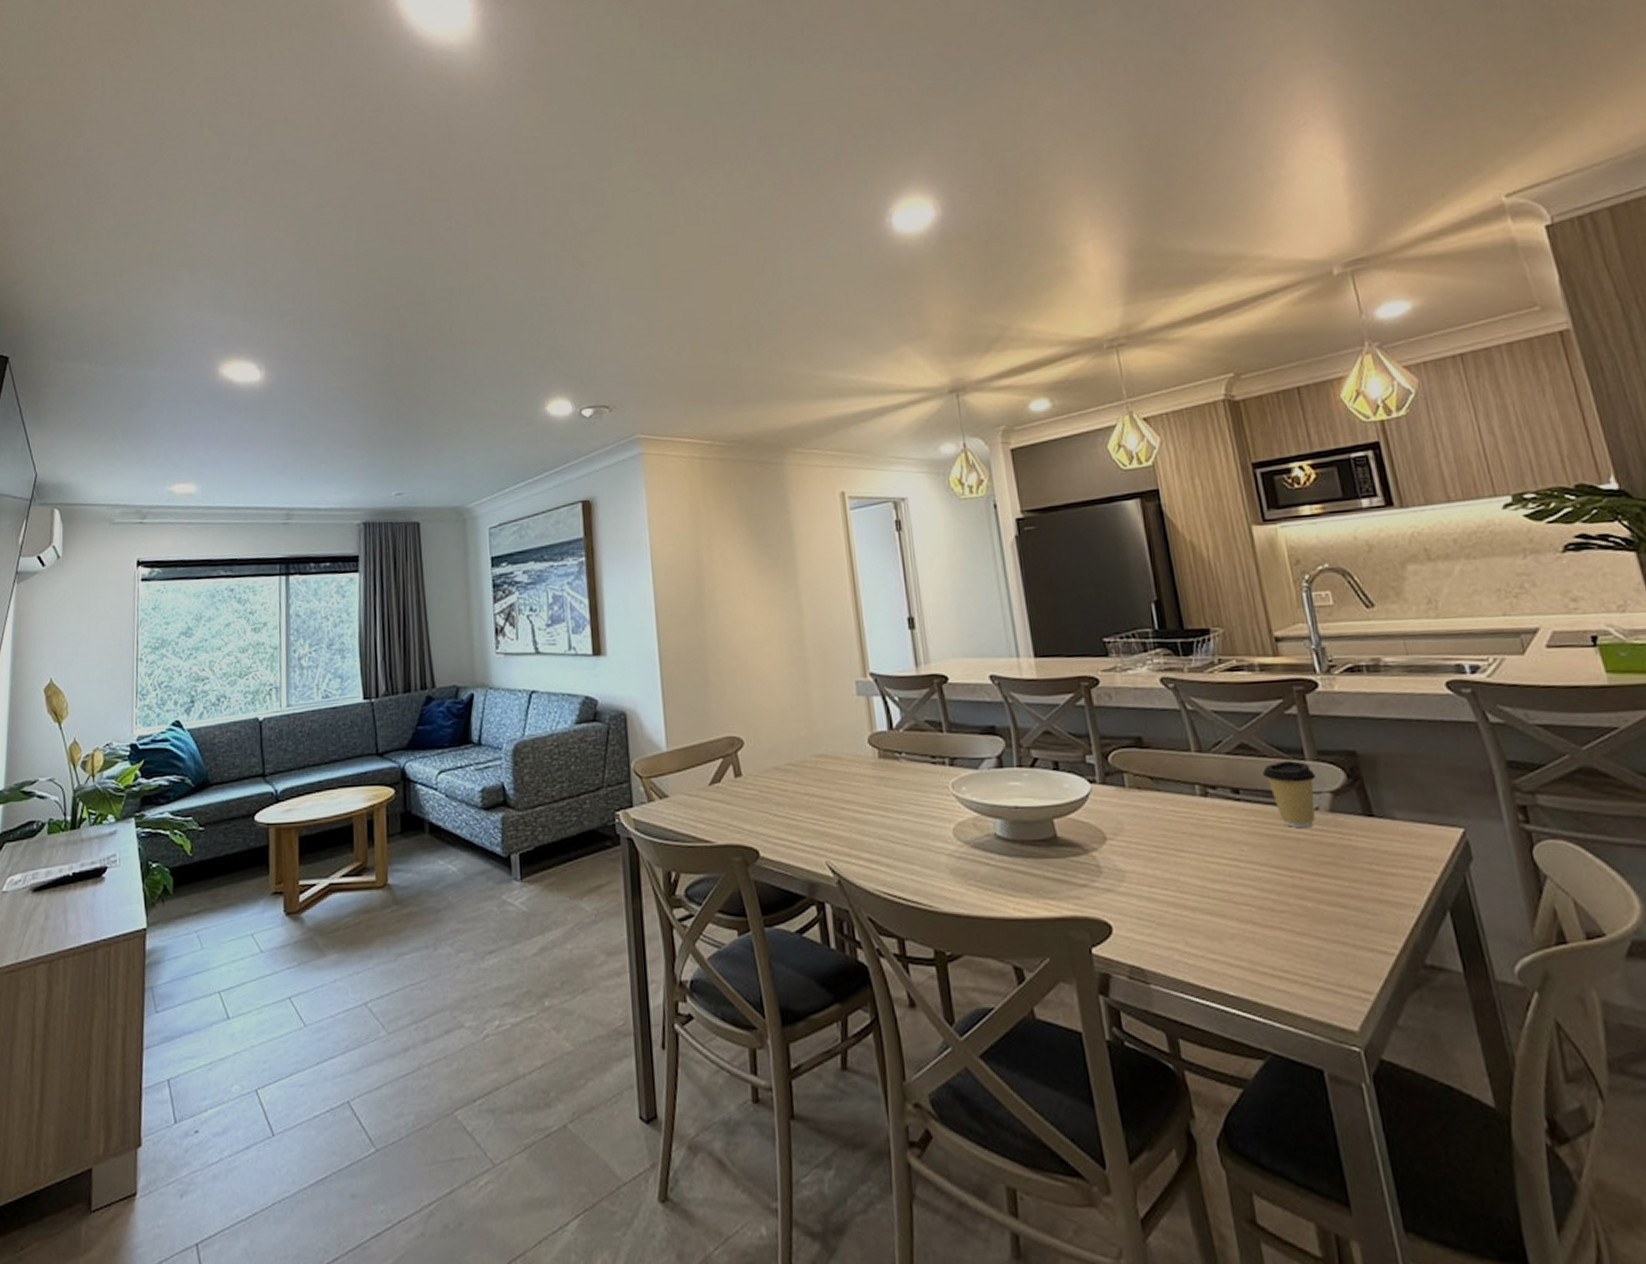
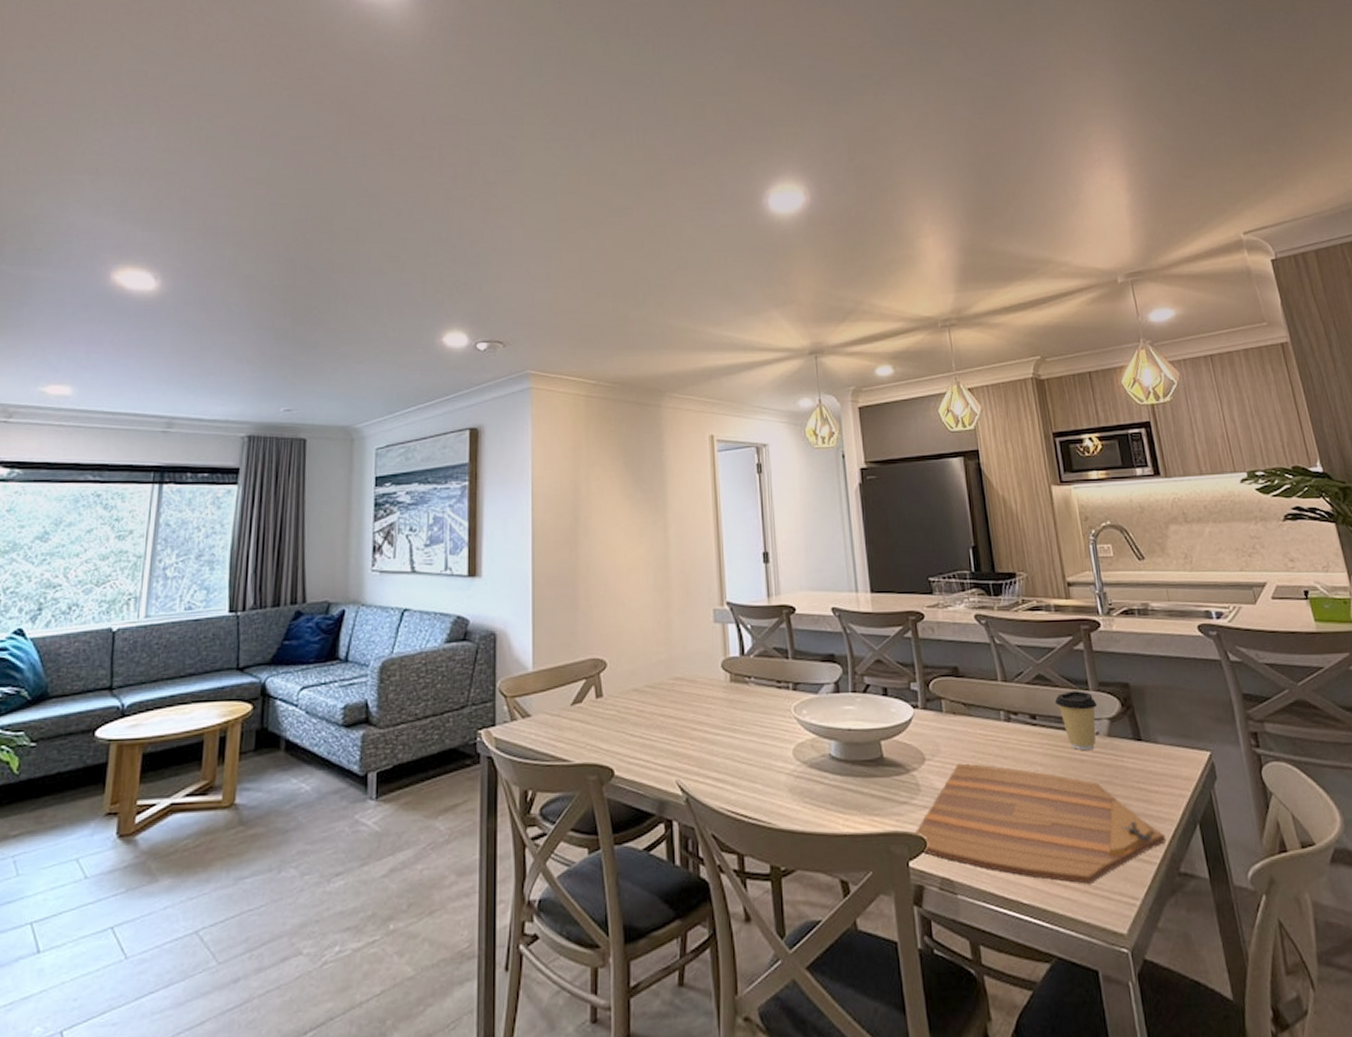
cutting board: none [1095,842,1407,976] -> present [913,763,1166,884]

